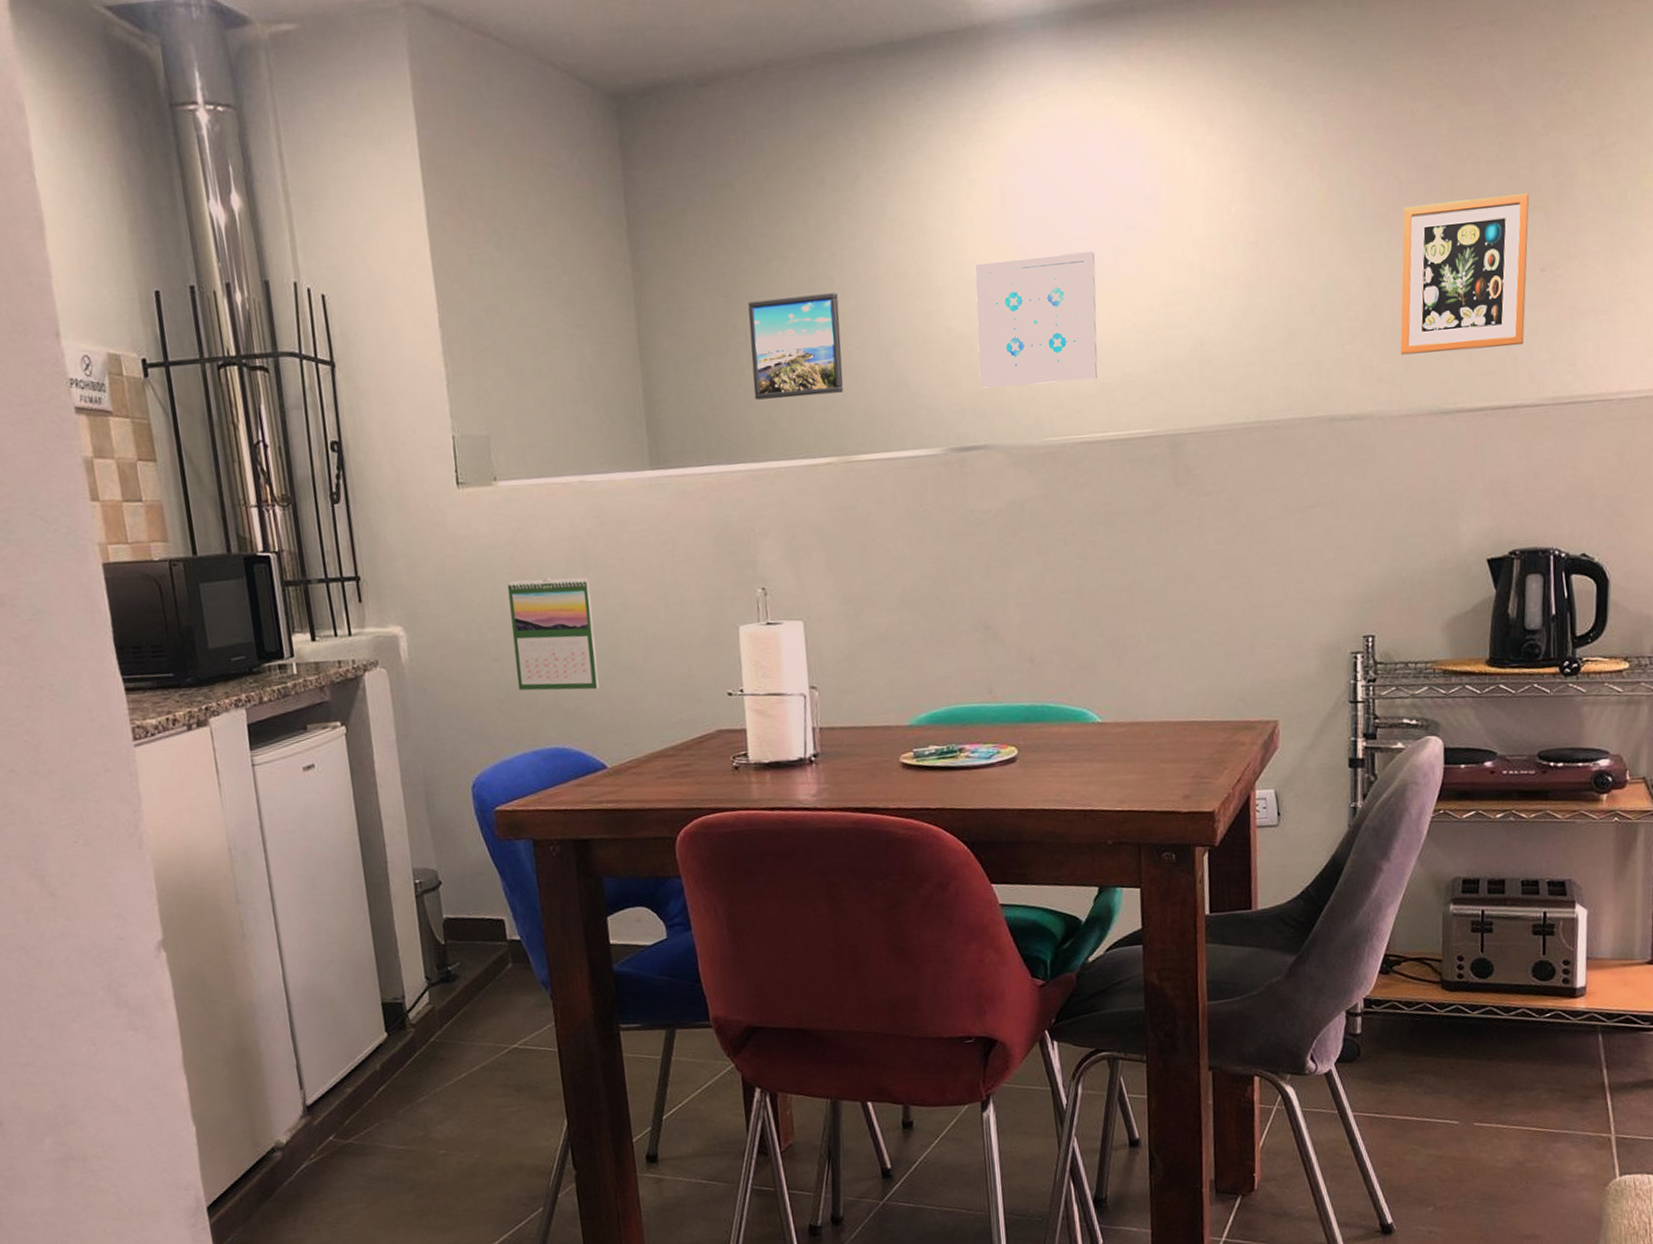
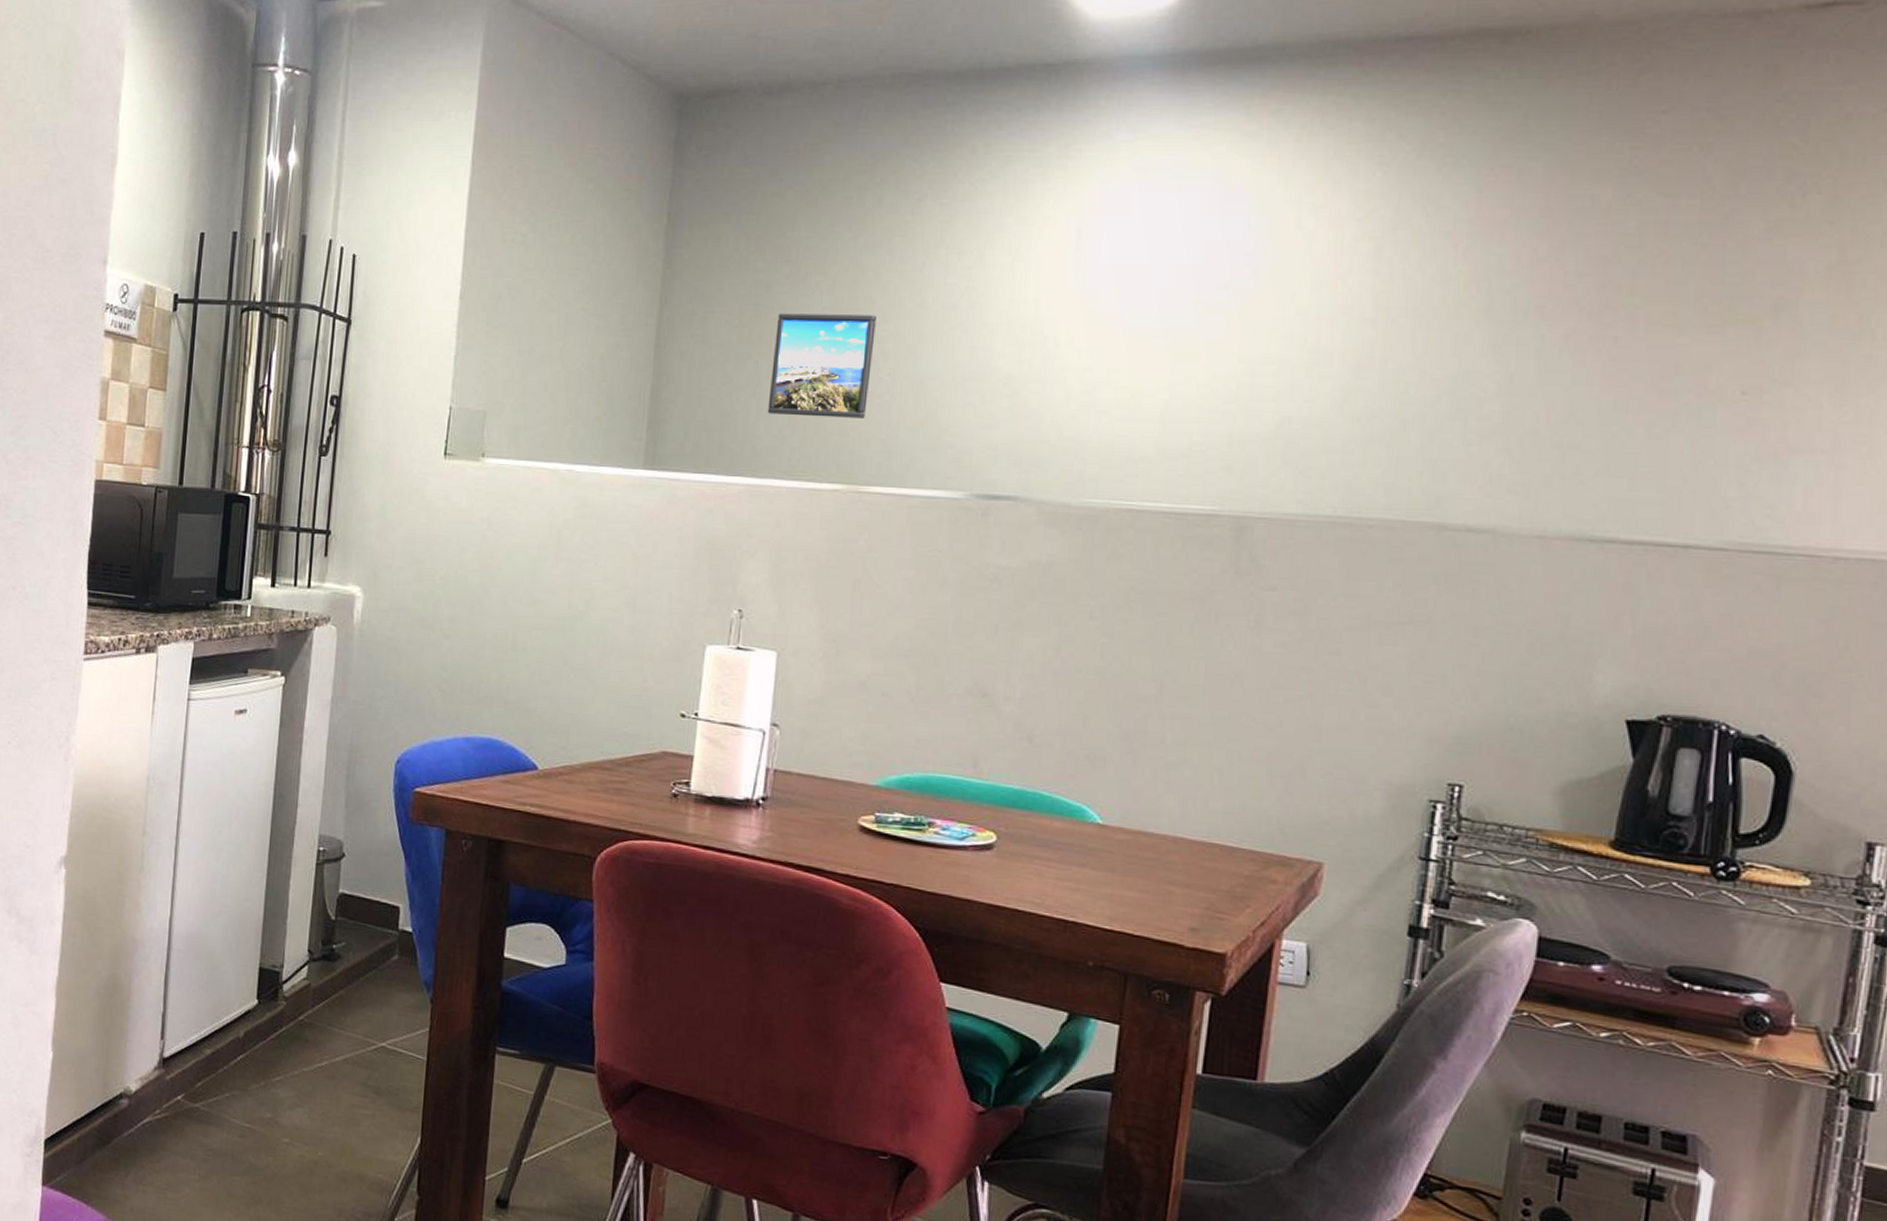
calendar: present [507,577,599,691] -> none [463,560,557,685]
wall art: present [974,251,1098,389] -> none [1020,304,1177,444]
picture frame: present [1400,193,1530,355] -> none [1541,301,1737,476]

